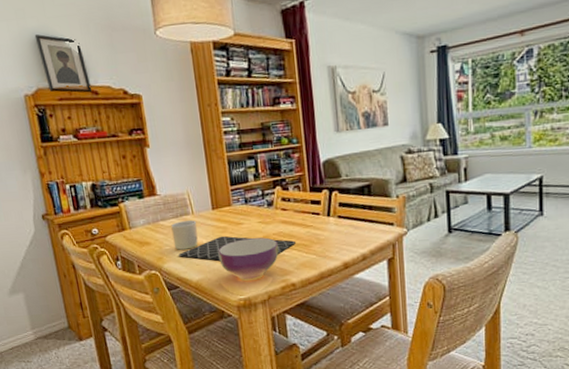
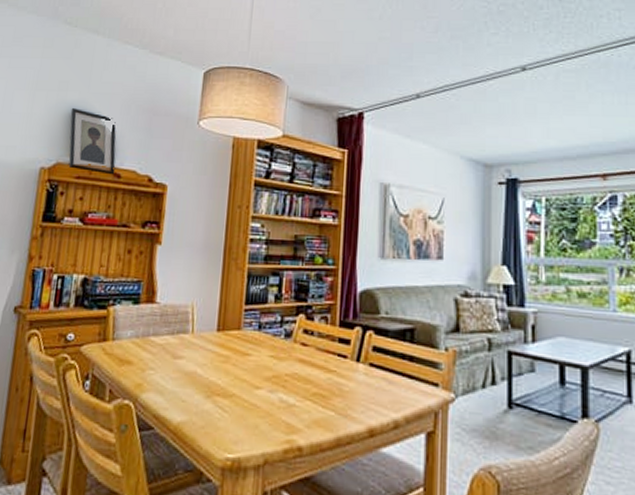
mug: present [171,220,198,250] -> none [160,340,195,379]
placemat: present [179,236,295,261] -> none [163,367,311,403]
bowl: present [218,237,279,282] -> none [211,375,289,436]

